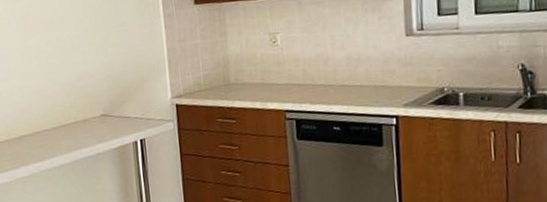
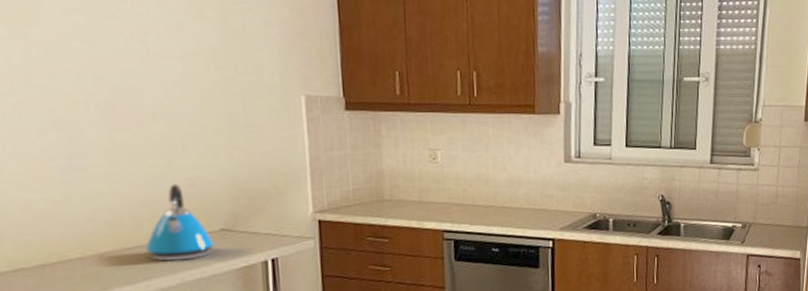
kettle: none [49,78,97,143] -> present [145,183,214,262]

